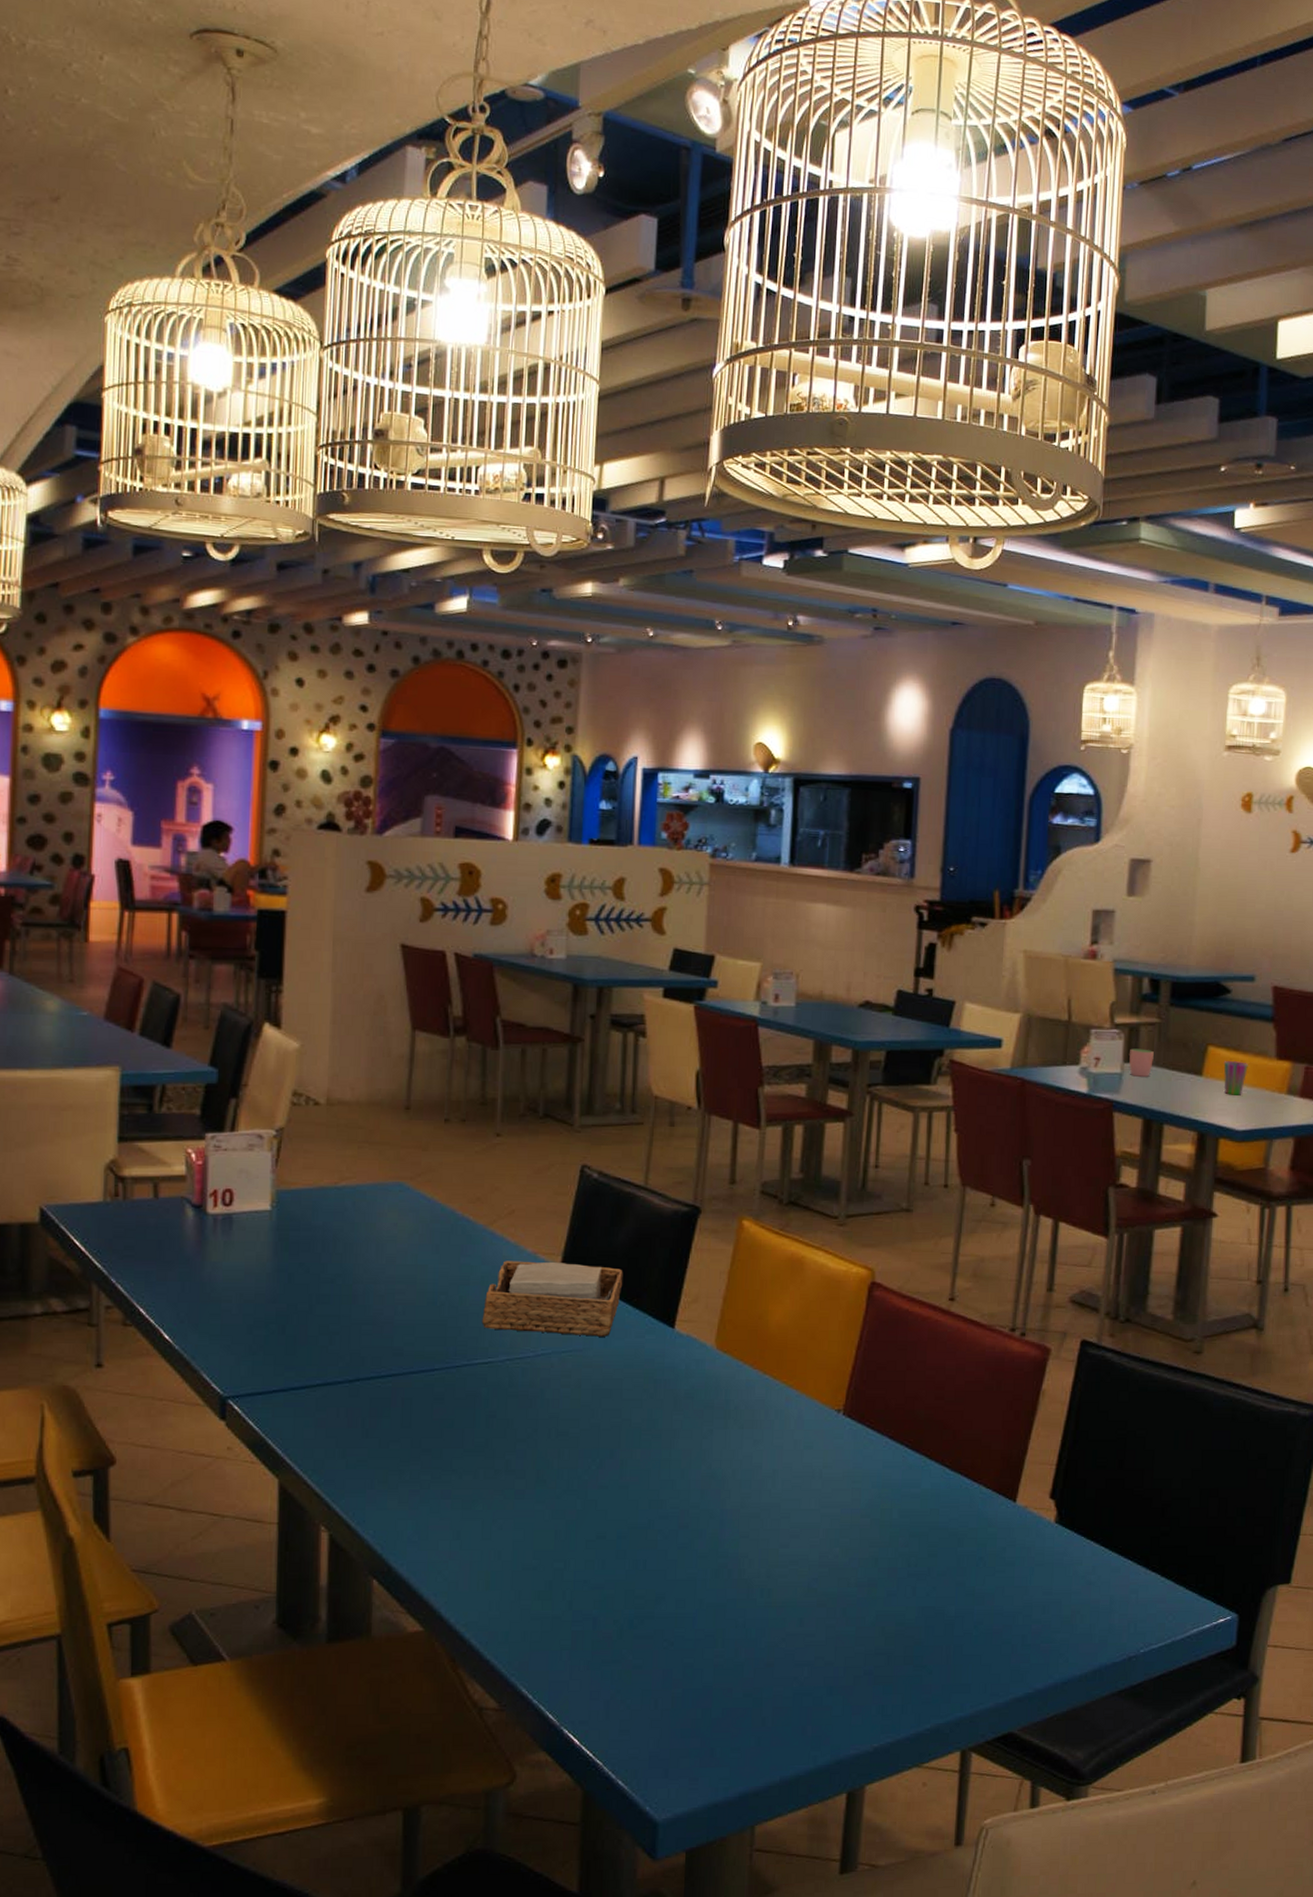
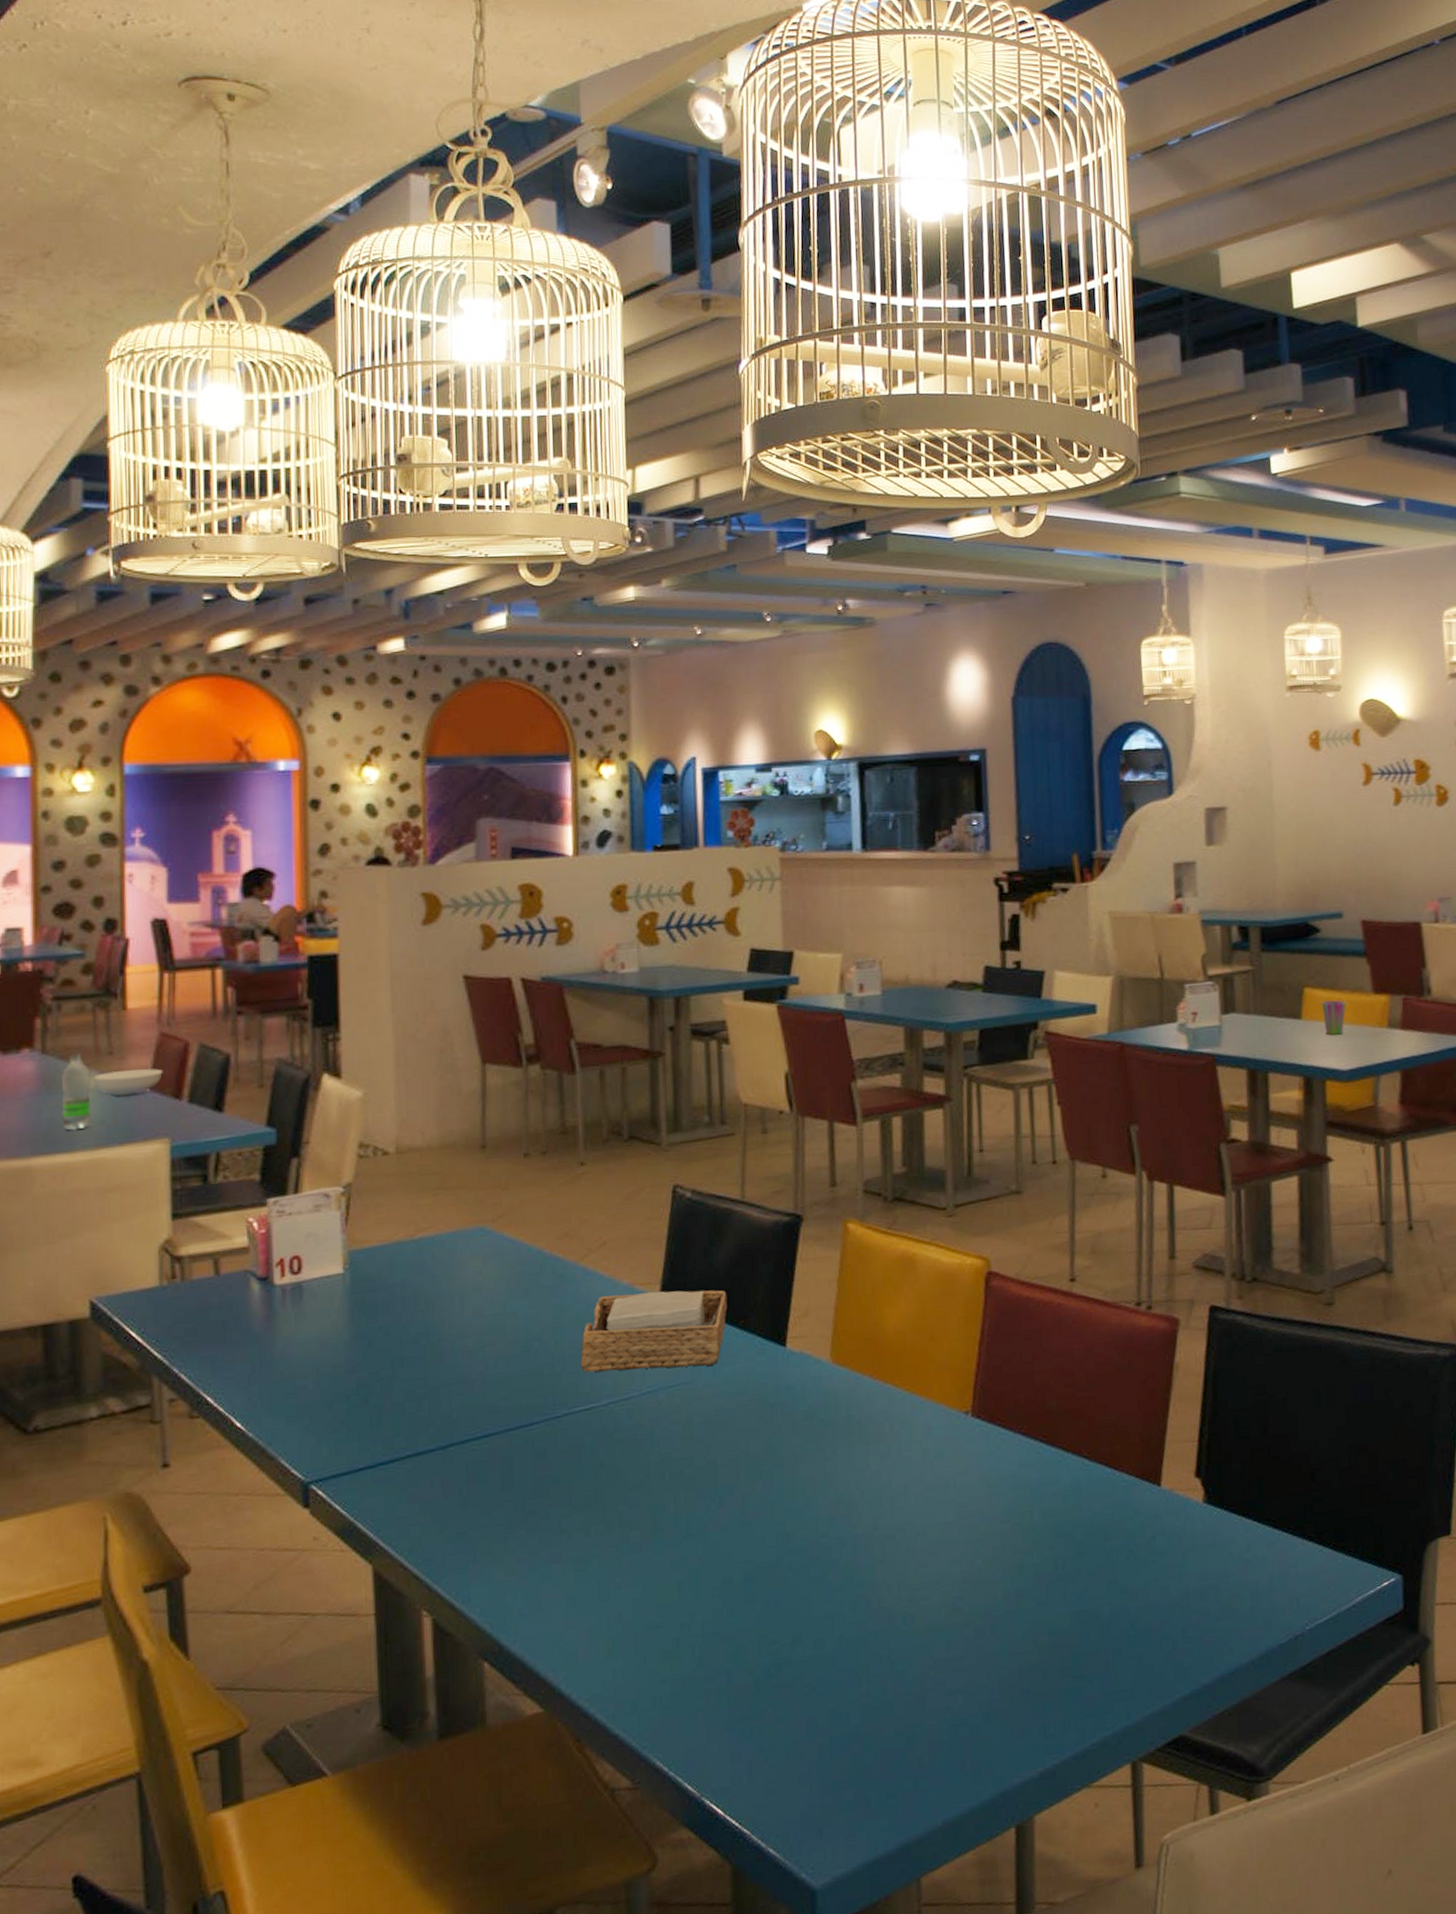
bottle: none [24,978,52,1049] -> present [61,1053,91,1131]
bowl: none [55,998,118,1023] -> present [93,1068,163,1097]
cup: present [1129,1048,1154,1078] -> none [1226,998,1251,1028]

